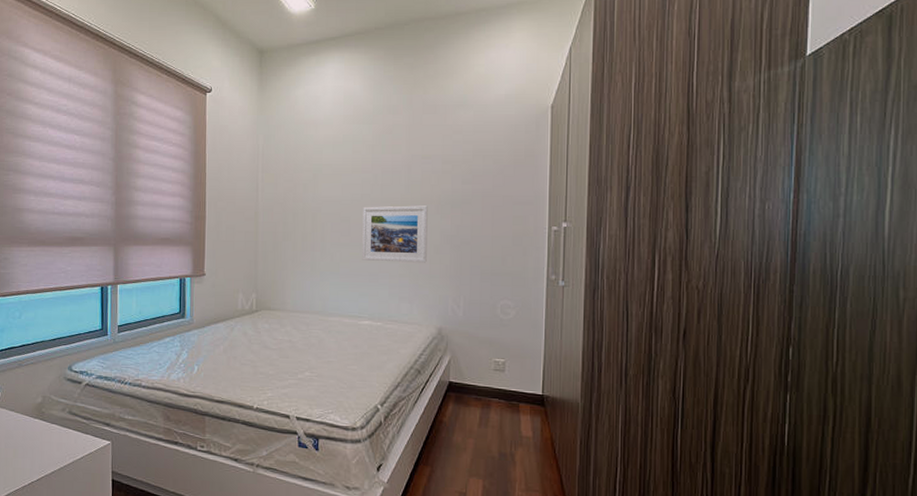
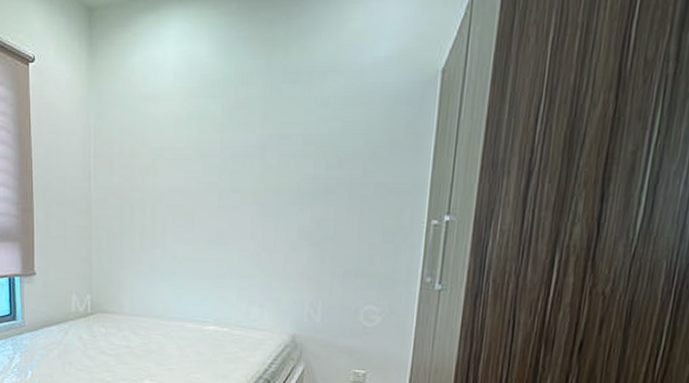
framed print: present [362,205,428,263] -> none [207,195,285,262]

